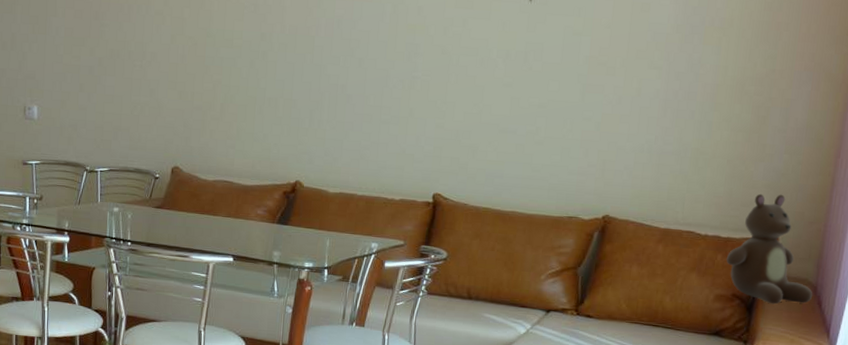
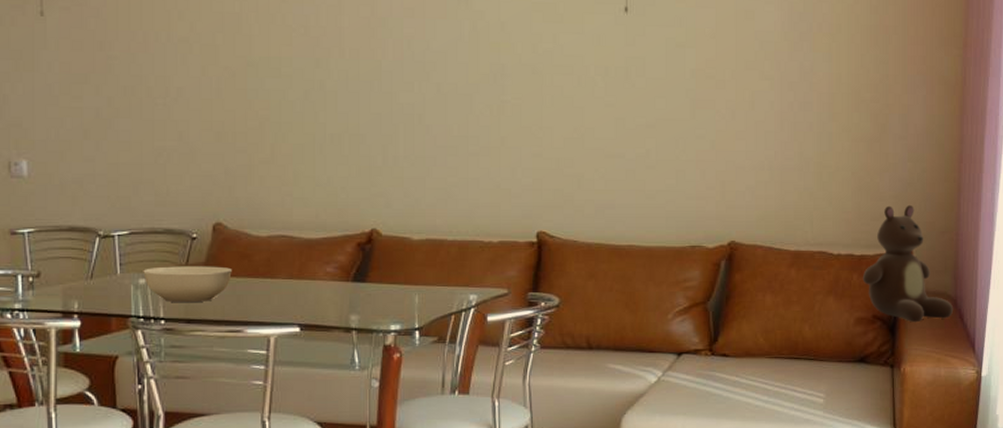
bowl: none [117,199,184,231] -> present [143,266,232,303]

